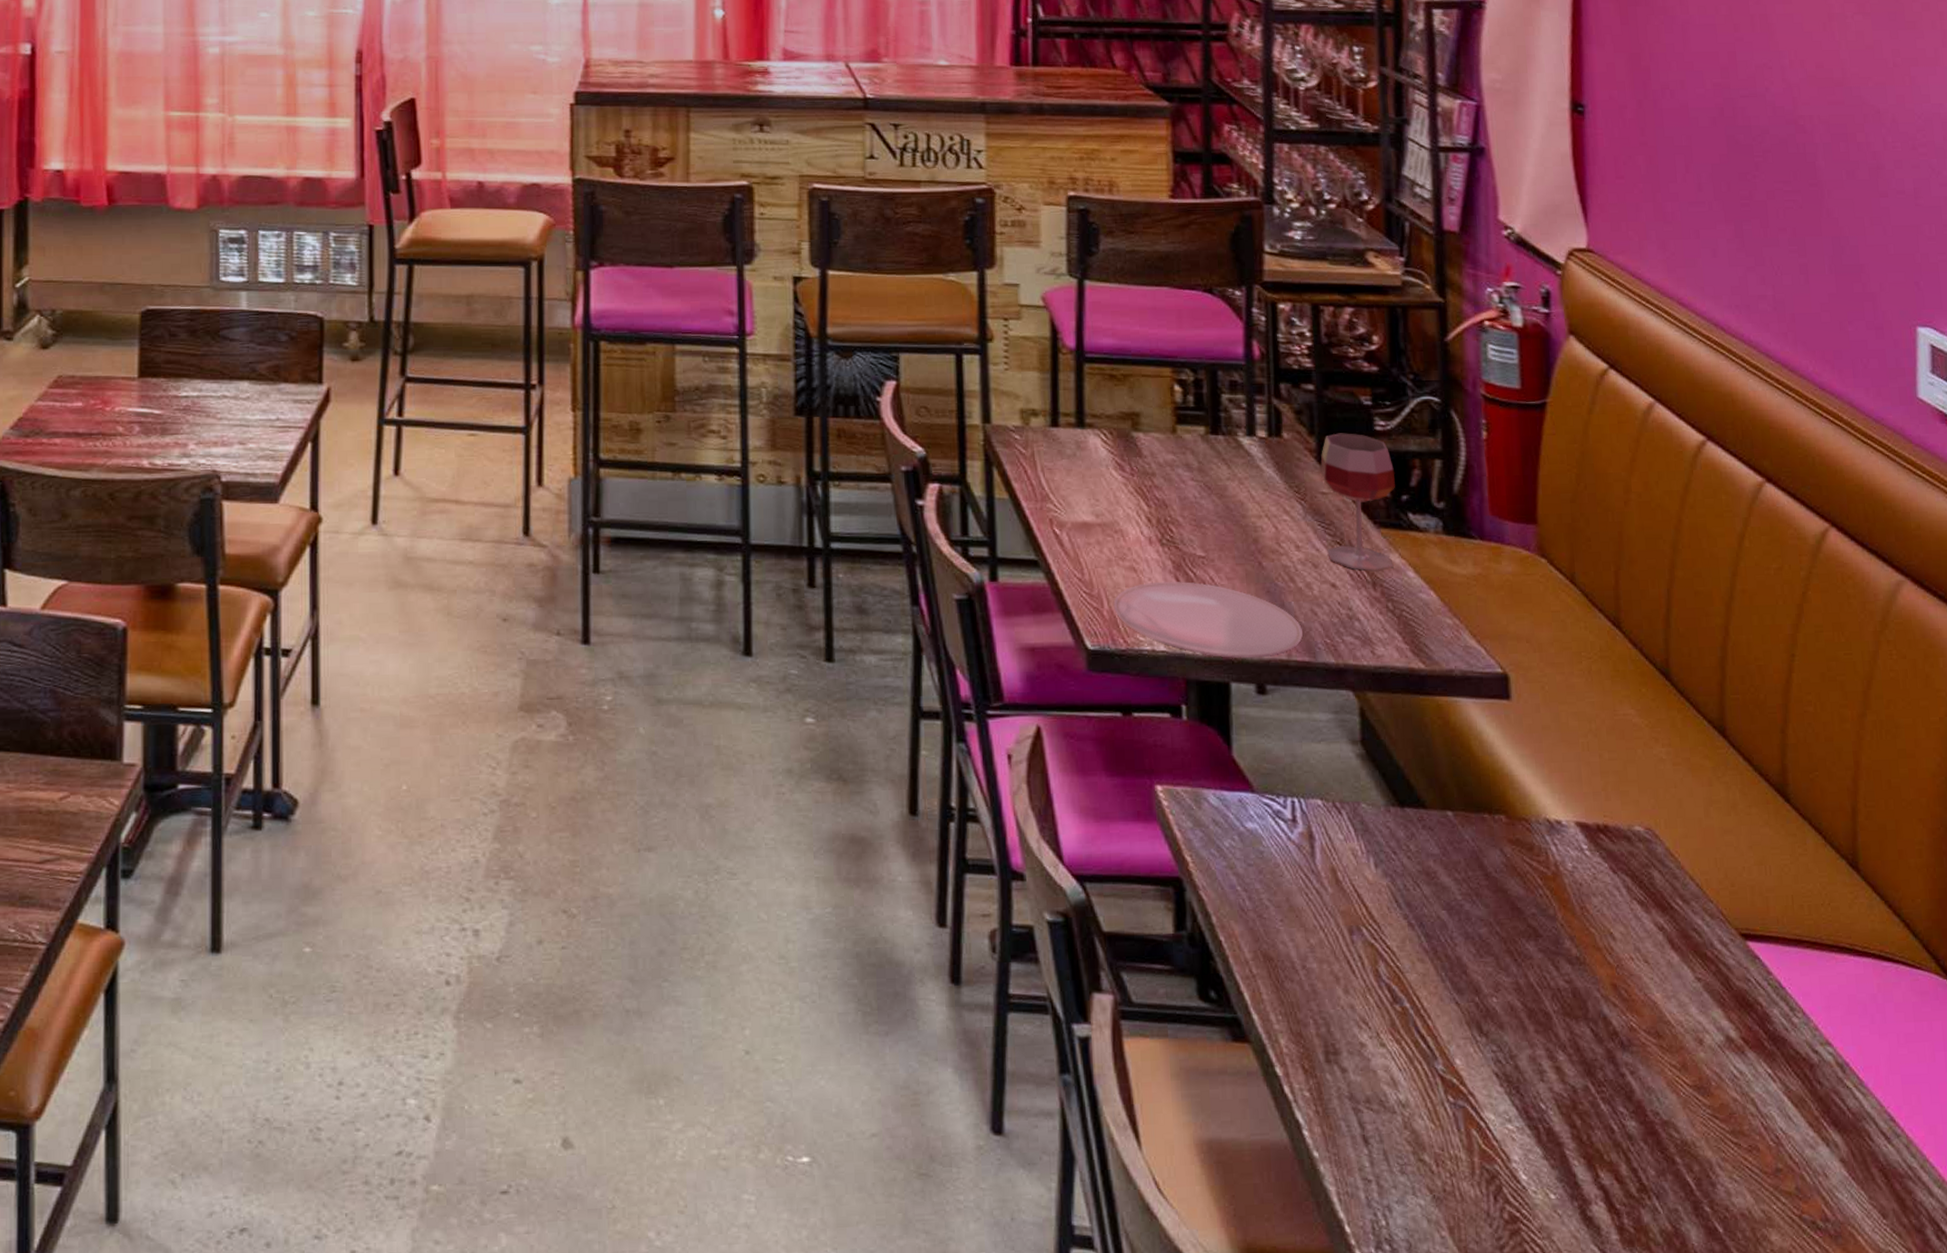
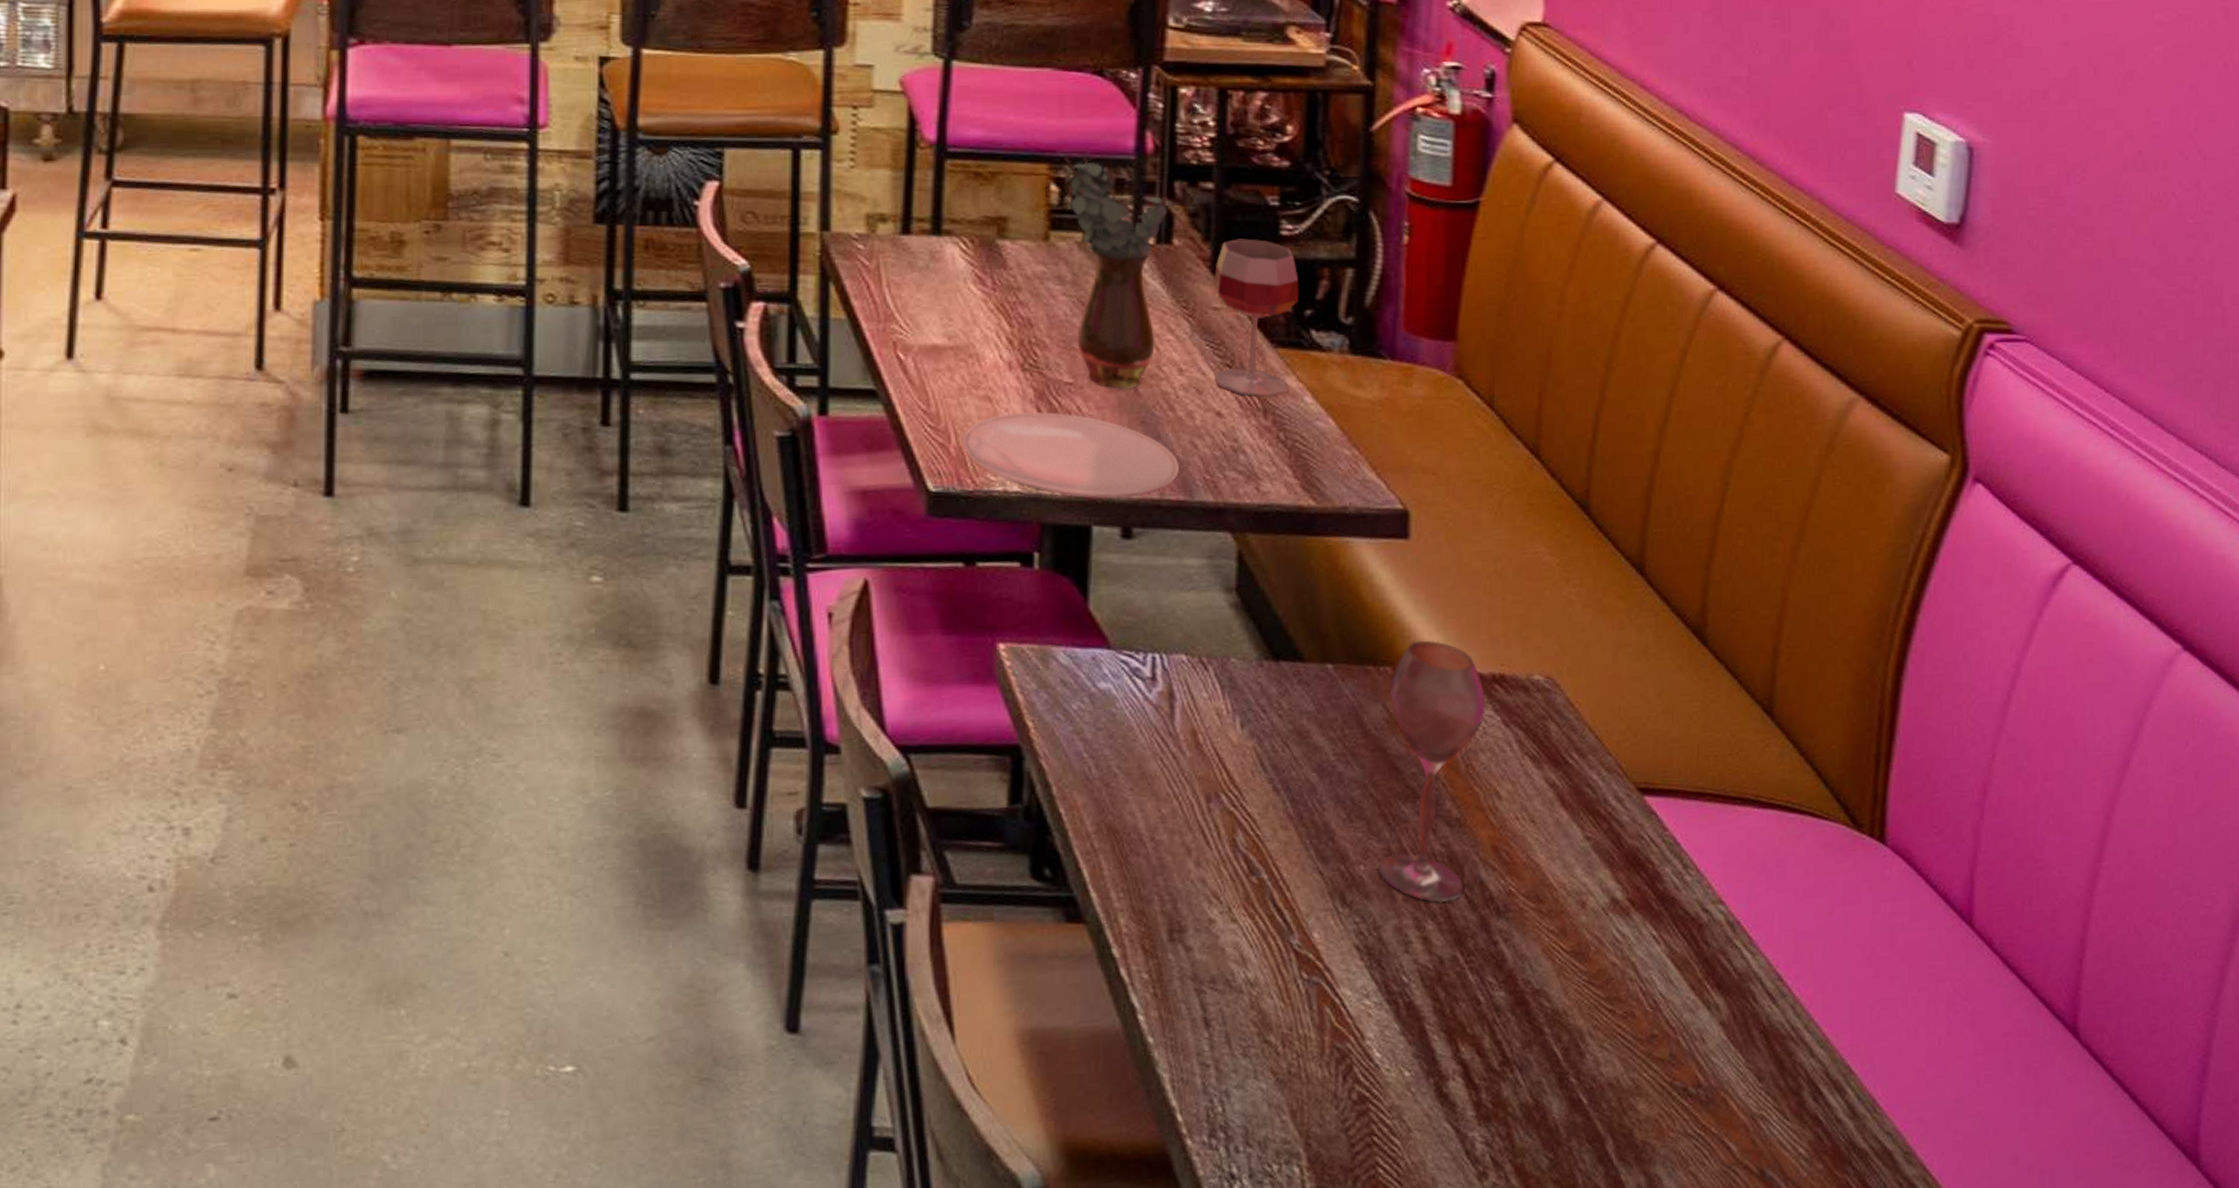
vase: none [1185,360,1276,562] -> present [1064,154,1168,389]
wineglass: none [1504,792,1593,1036] -> present [1379,640,1486,903]

